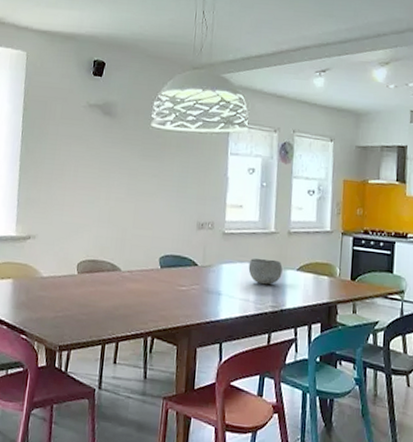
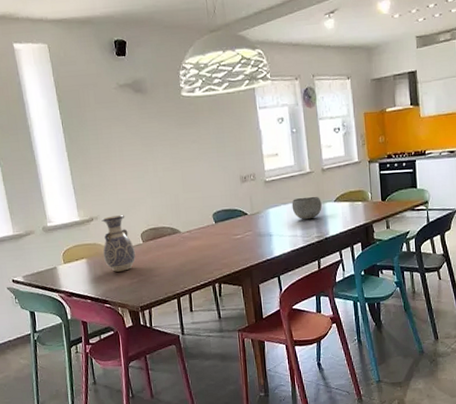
vase: none [31,237,68,302] -> present [101,215,136,272]

